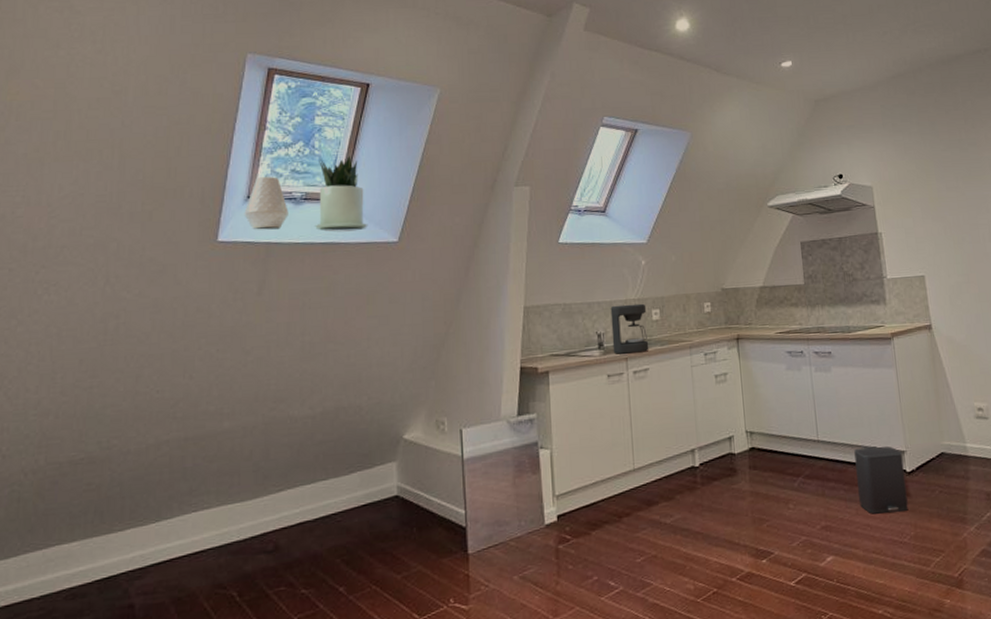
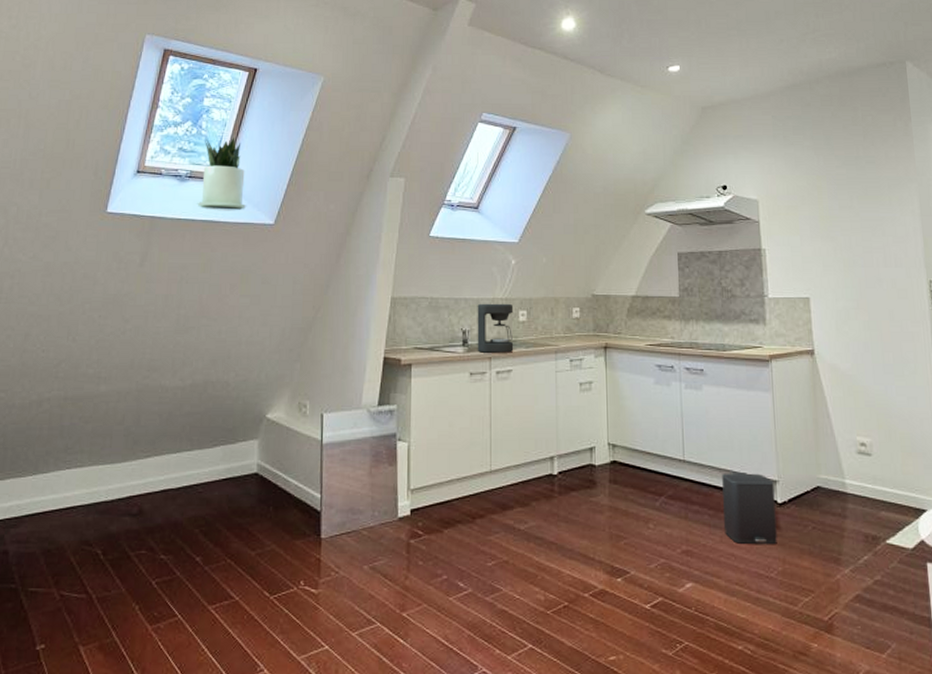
vase: present [244,177,288,231] -> none [132,153,174,205]

